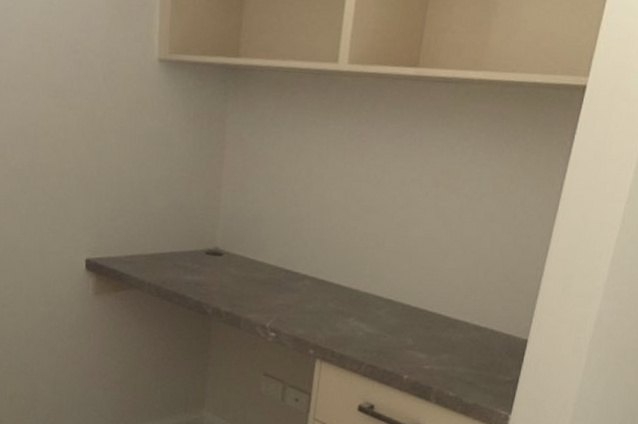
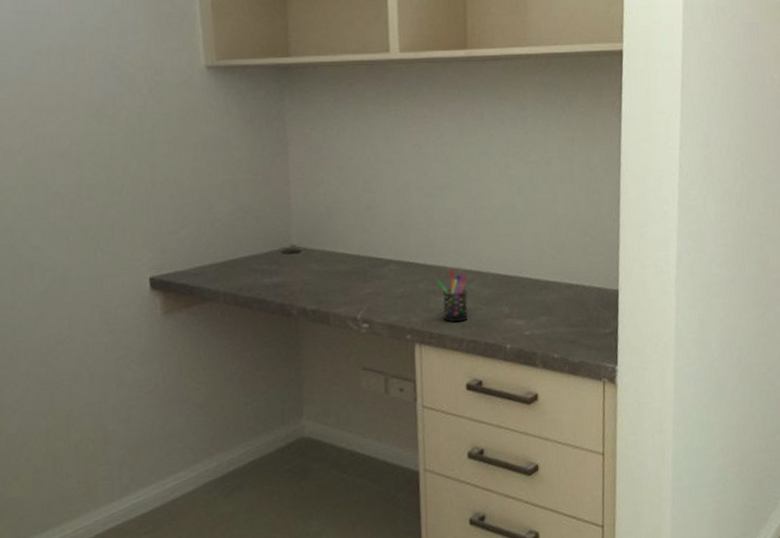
pen holder: none [346,293,377,346] -> present [436,268,468,323]

